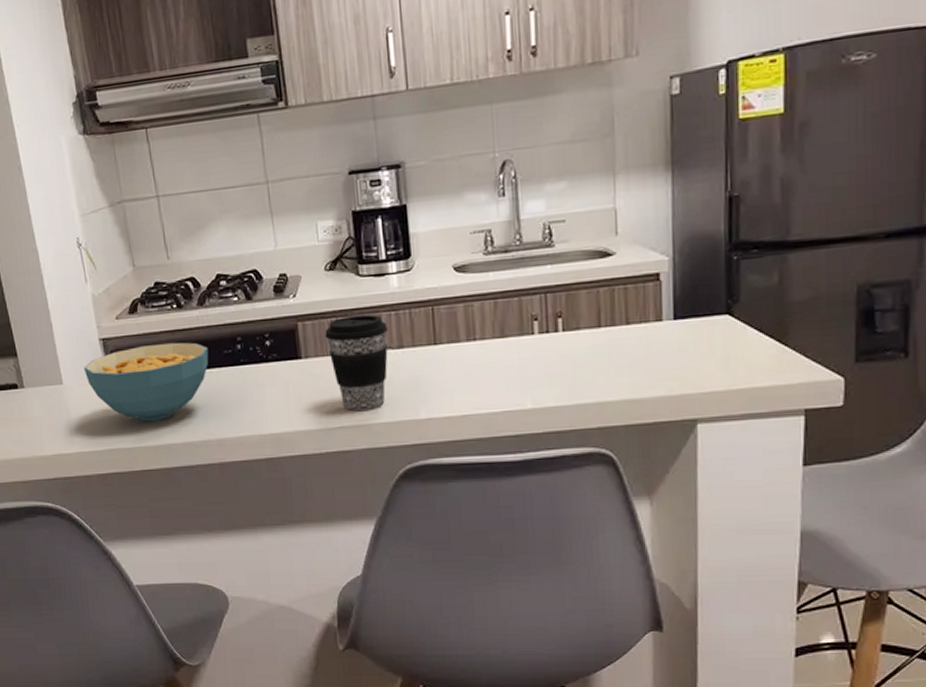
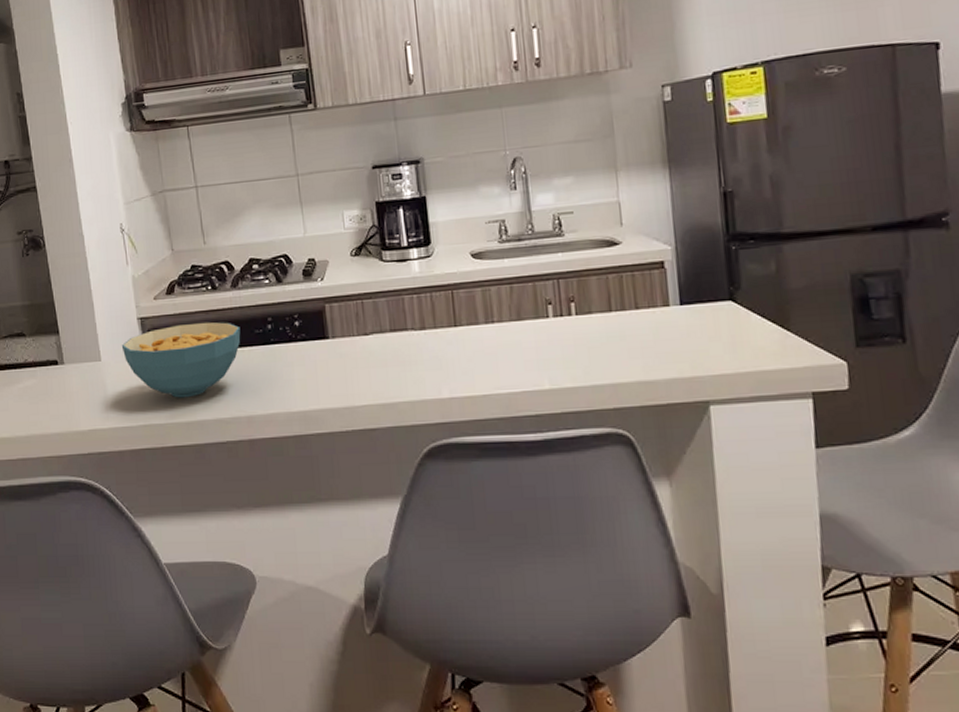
coffee cup: present [325,314,388,411] -> none [351,297,411,389]

